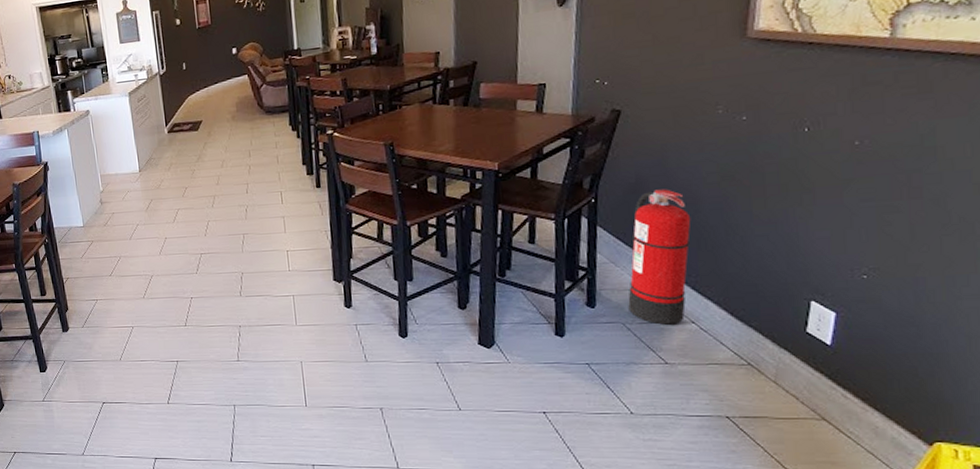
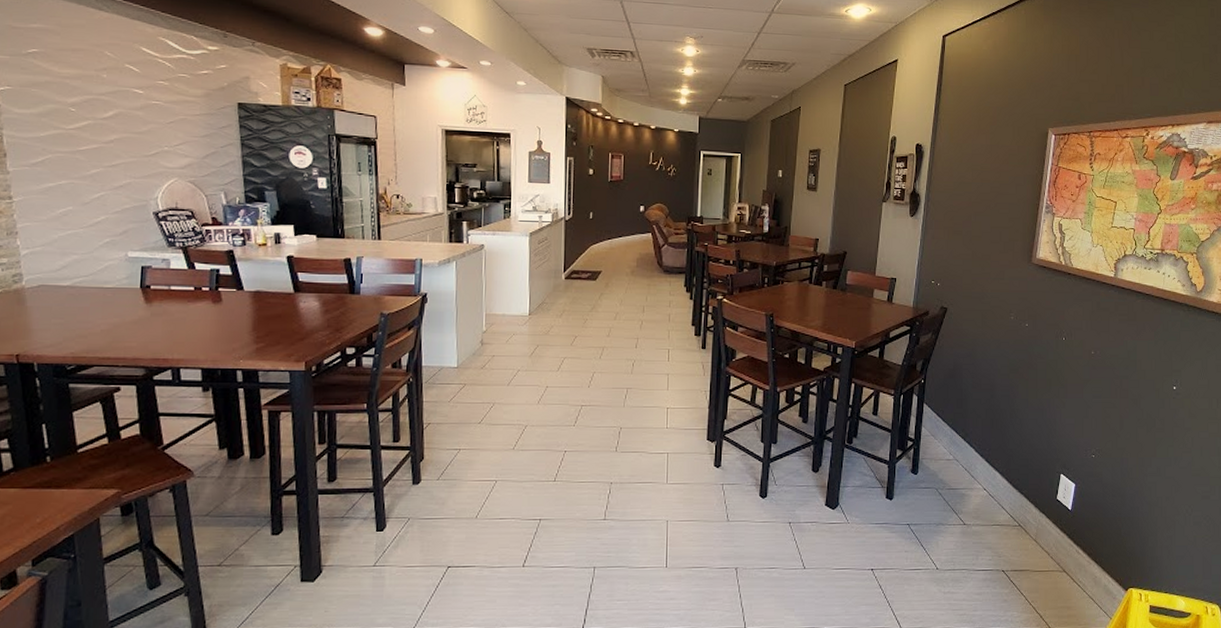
fire extinguisher: present [628,189,691,325] -> none [941,376,989,491]

